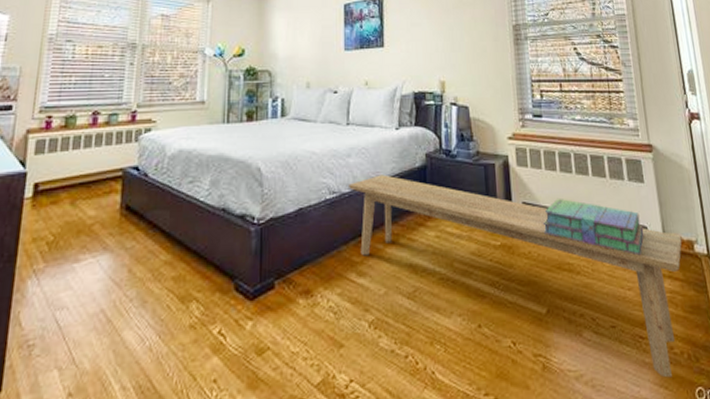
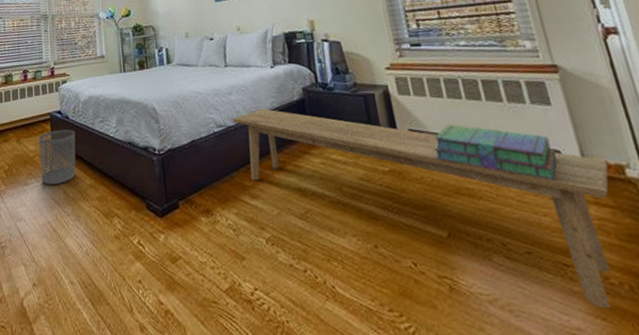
waste bin: none [99,190,155,262] -> present [38,129,76,185]

